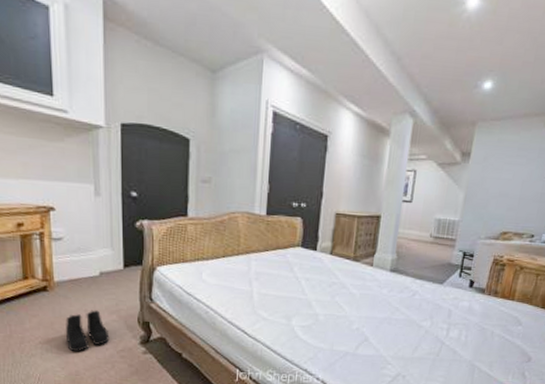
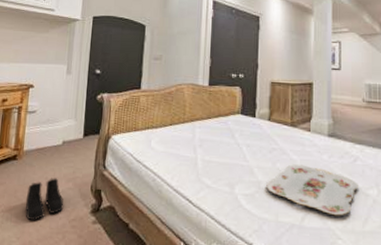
serving tray: none [323,298,414,345] -> present [266,164,358,216]

